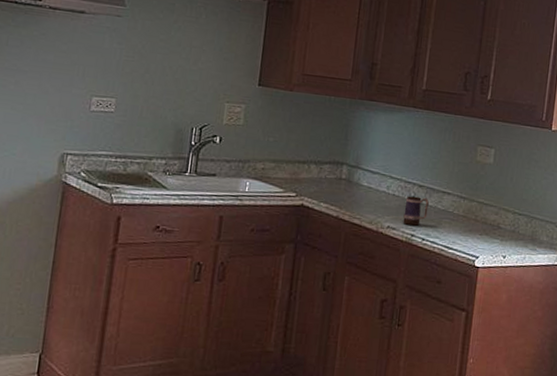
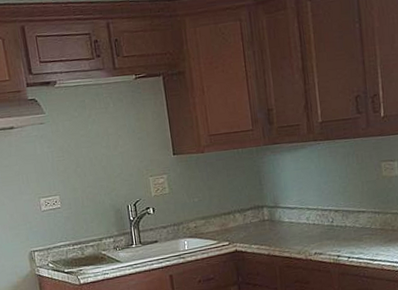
mug: present [403,195,429,226] -> none [326,220,348,248]

